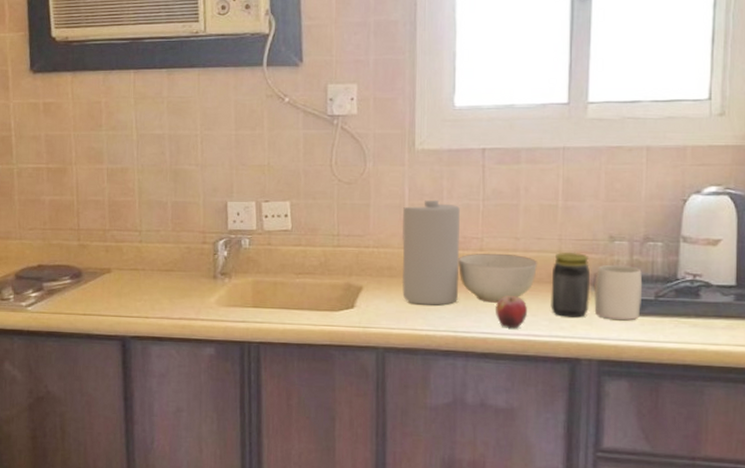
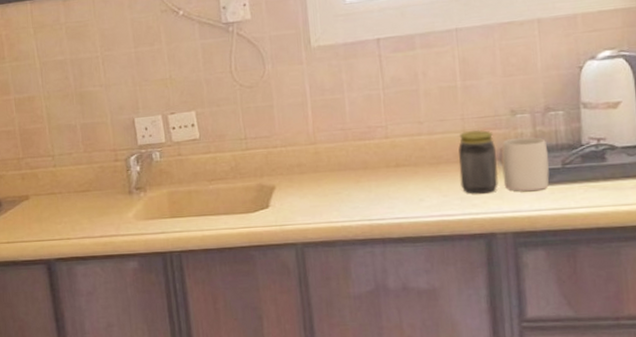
paper towel holder: present [401,199,460,305] -> none [306,93,369,198]
bowl: present [457,253,538,303] -> none [364,138,444,188]
apple: present [494,296,527,329] -> none [406,179,438,211]

